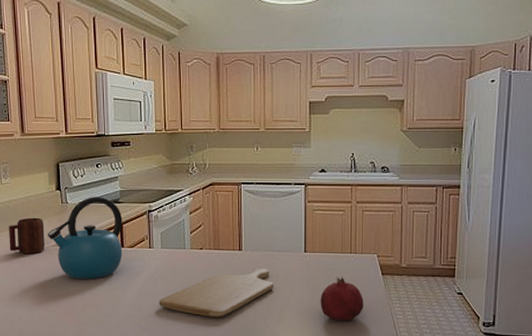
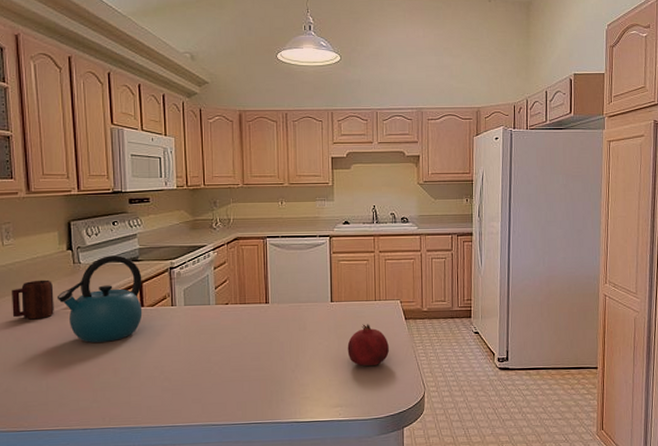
chopping board: present [159,268,274,317] -> none [182,319,301,372]

